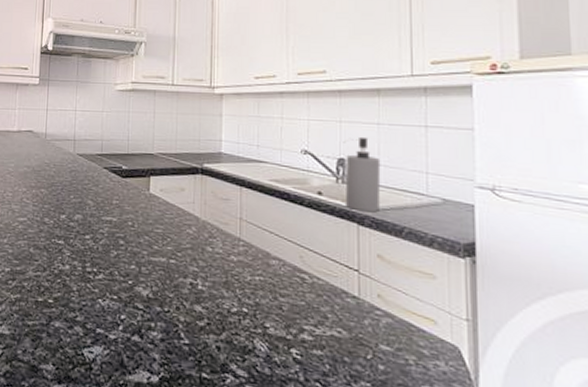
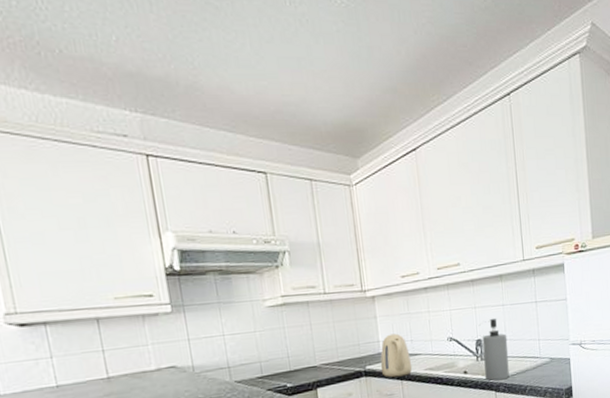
kettle: none [219,135,255,183] -> present [380,333,413,378]

